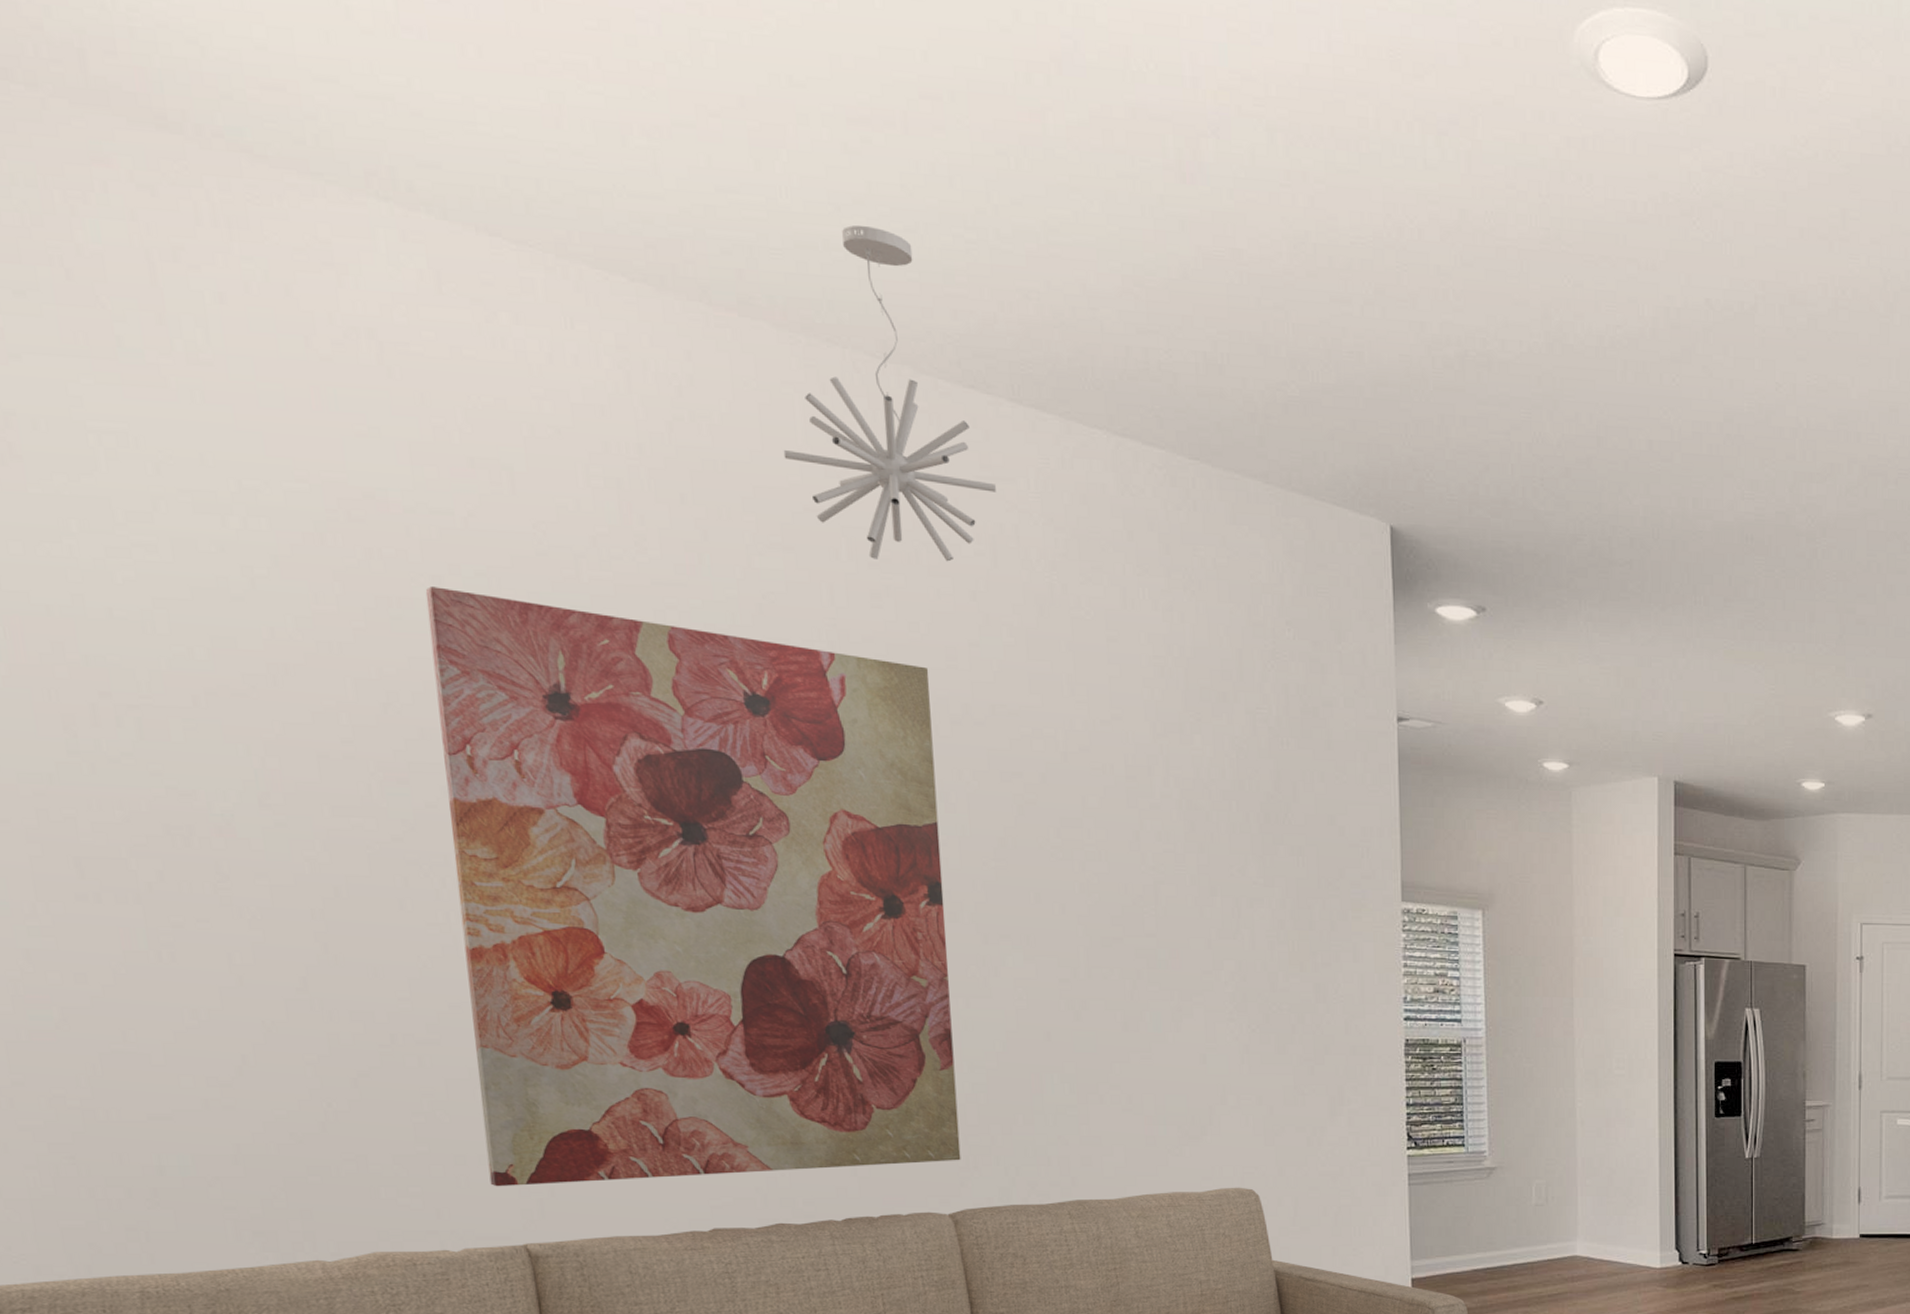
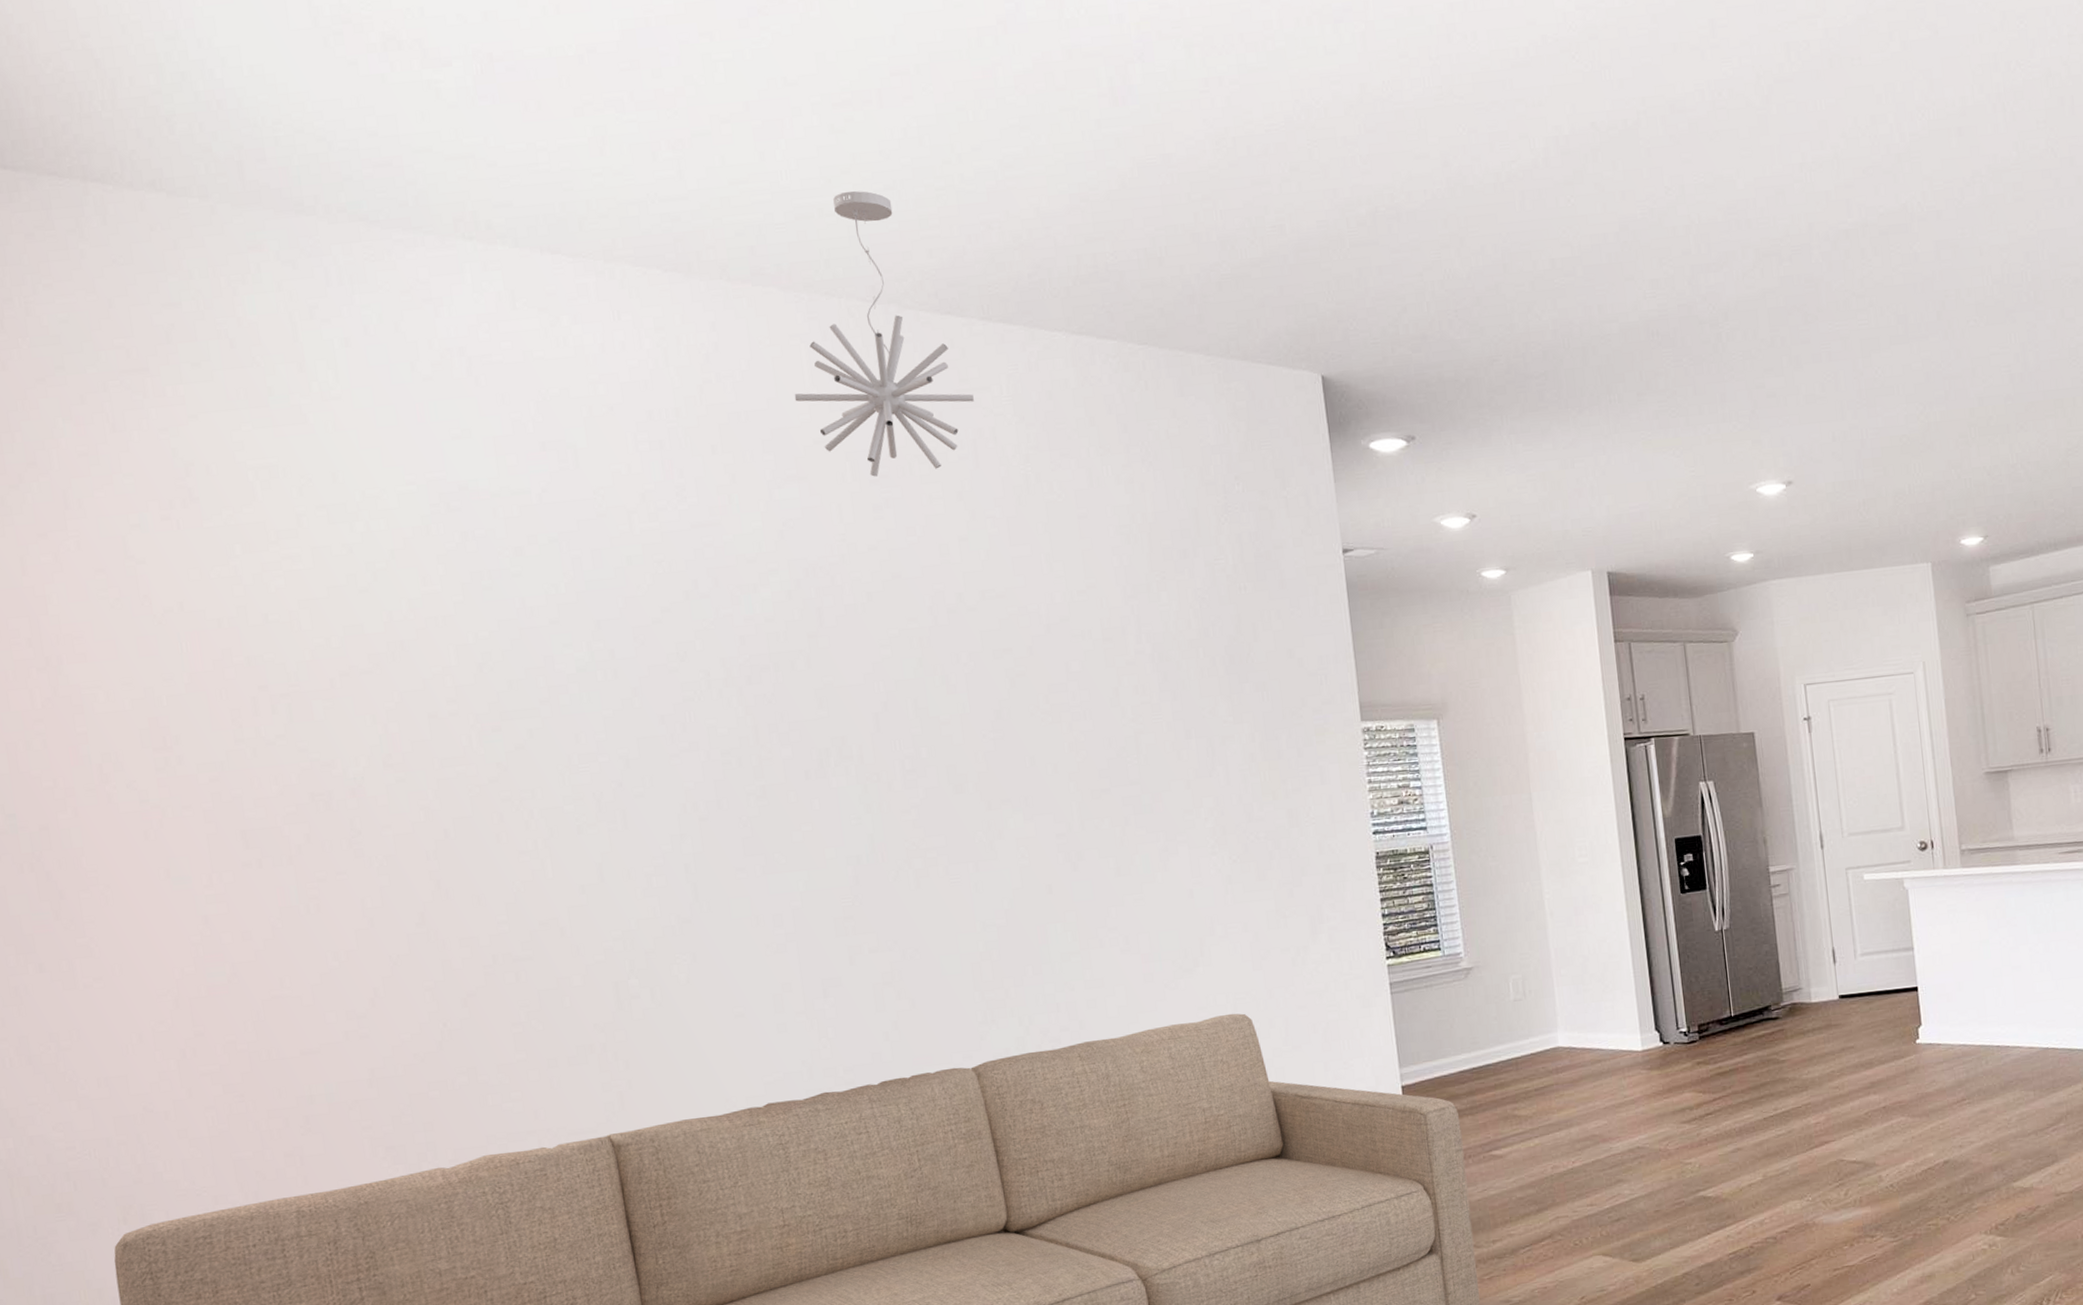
wall art: present [425,586,961,1187] -> none [510,556,980,1085]

